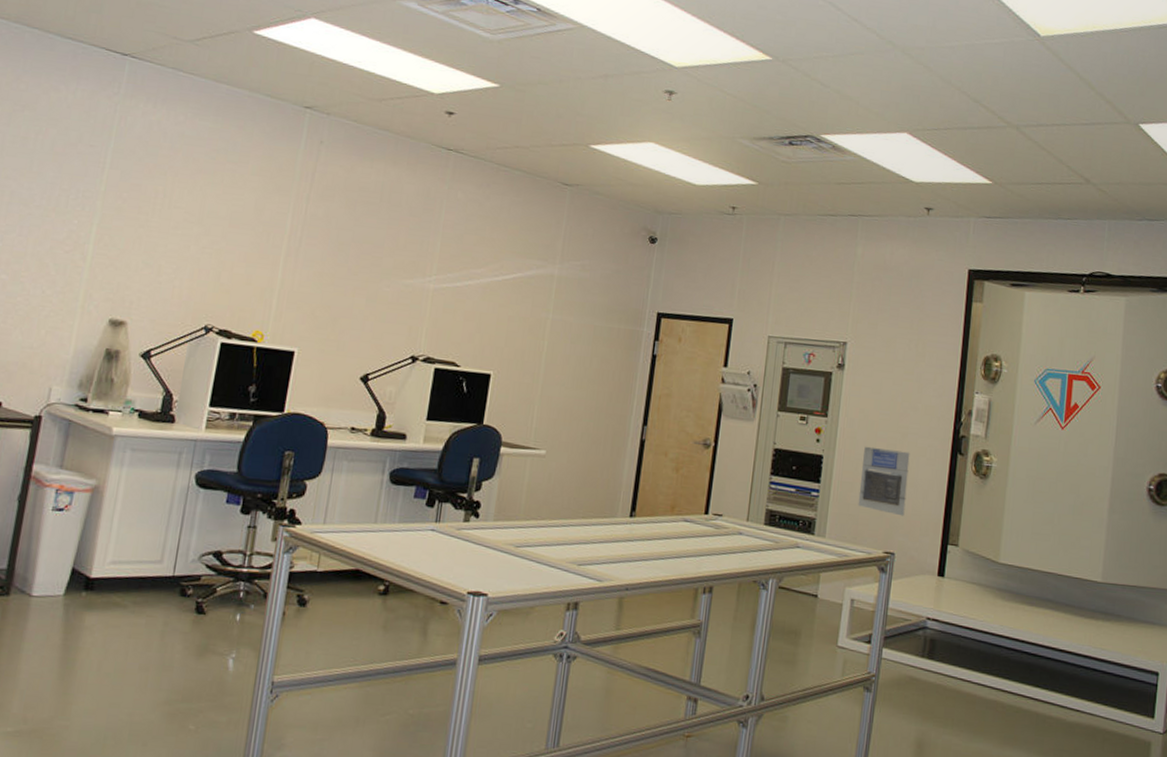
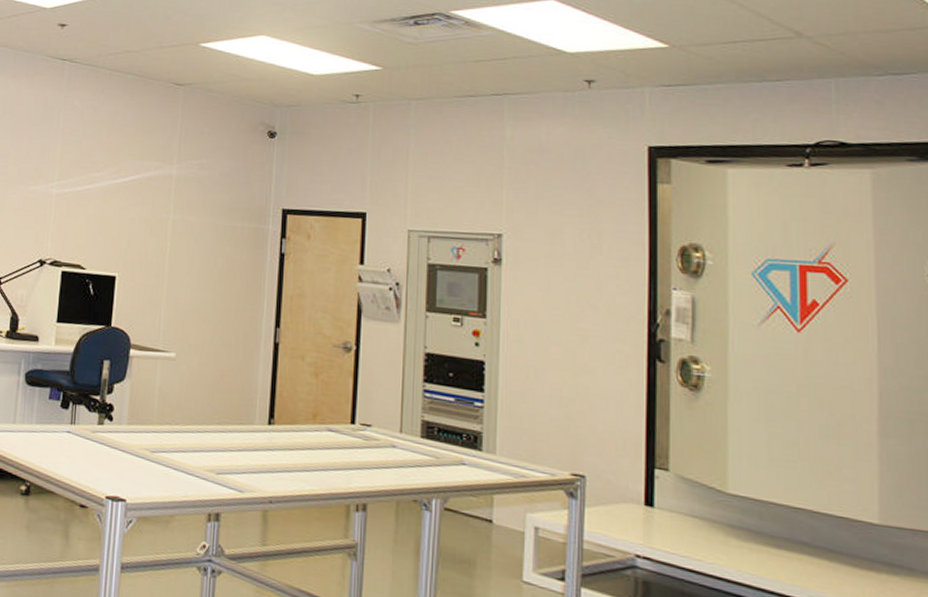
memorial plaque: present [858,446,910,516] -> none [533,351,594,433]

